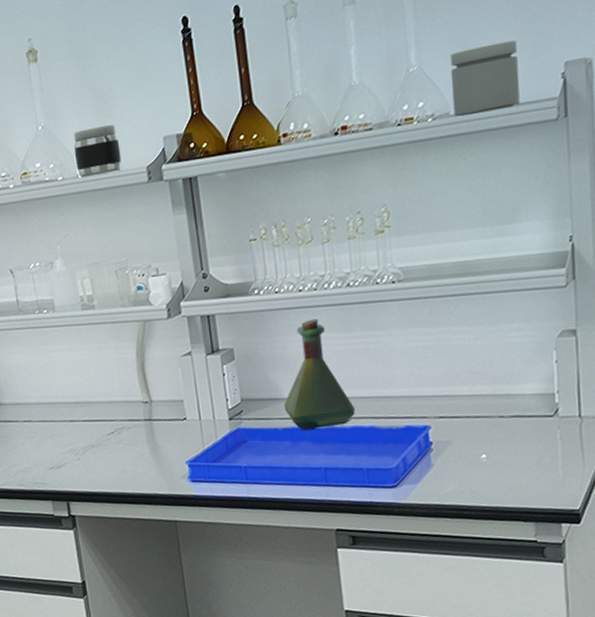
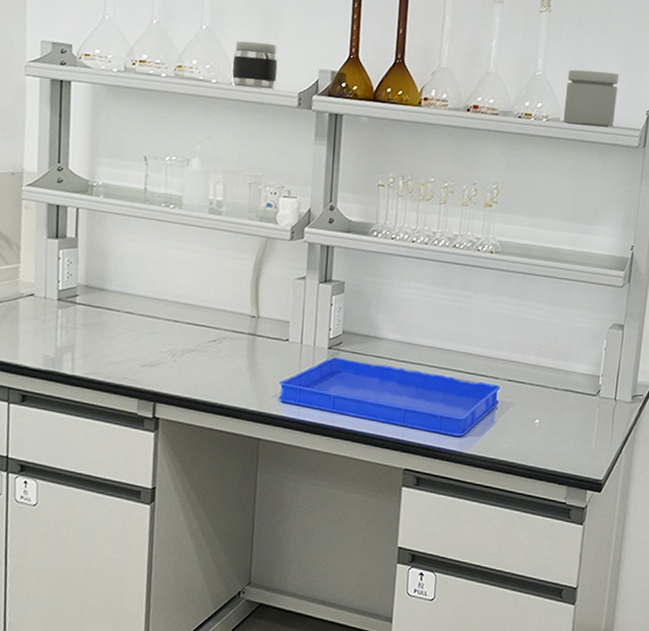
flask: present [283,318,355,430] -> none [379,269,440,372]

